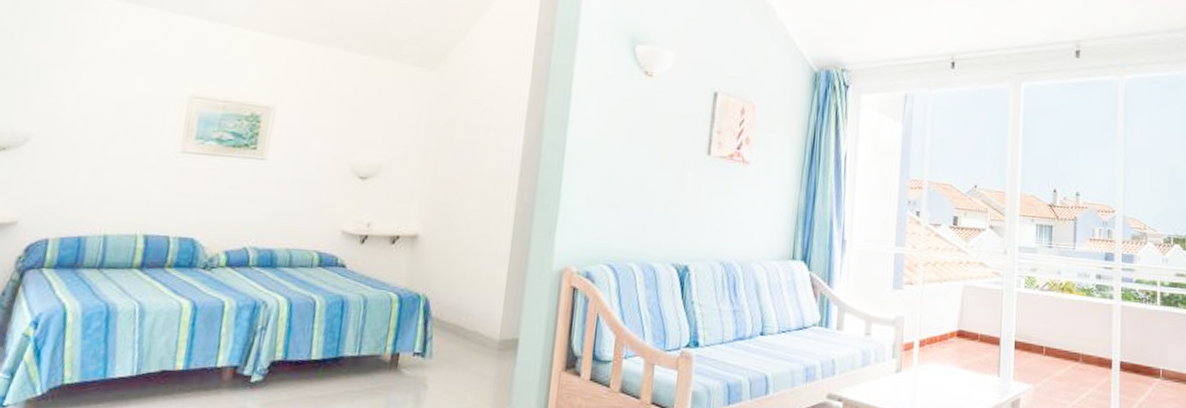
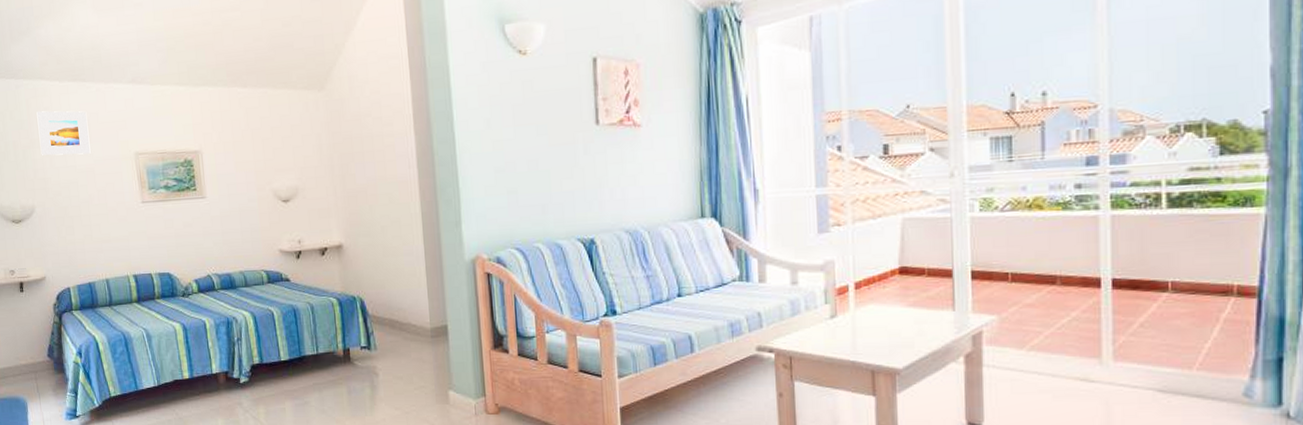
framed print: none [62,27,140,86] -> present [36,111,91,156]

